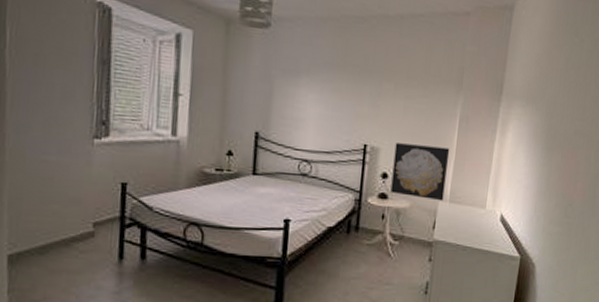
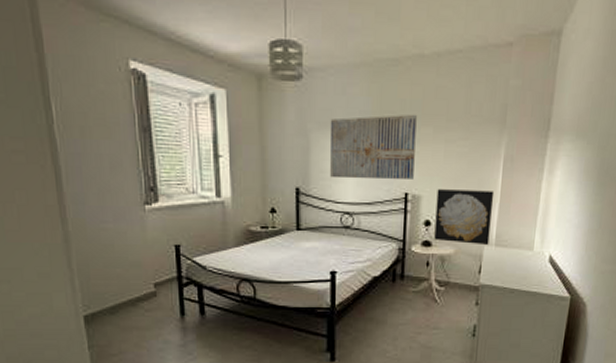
wall art: none [291,67,379,131] -> present [329,114,417,180]

